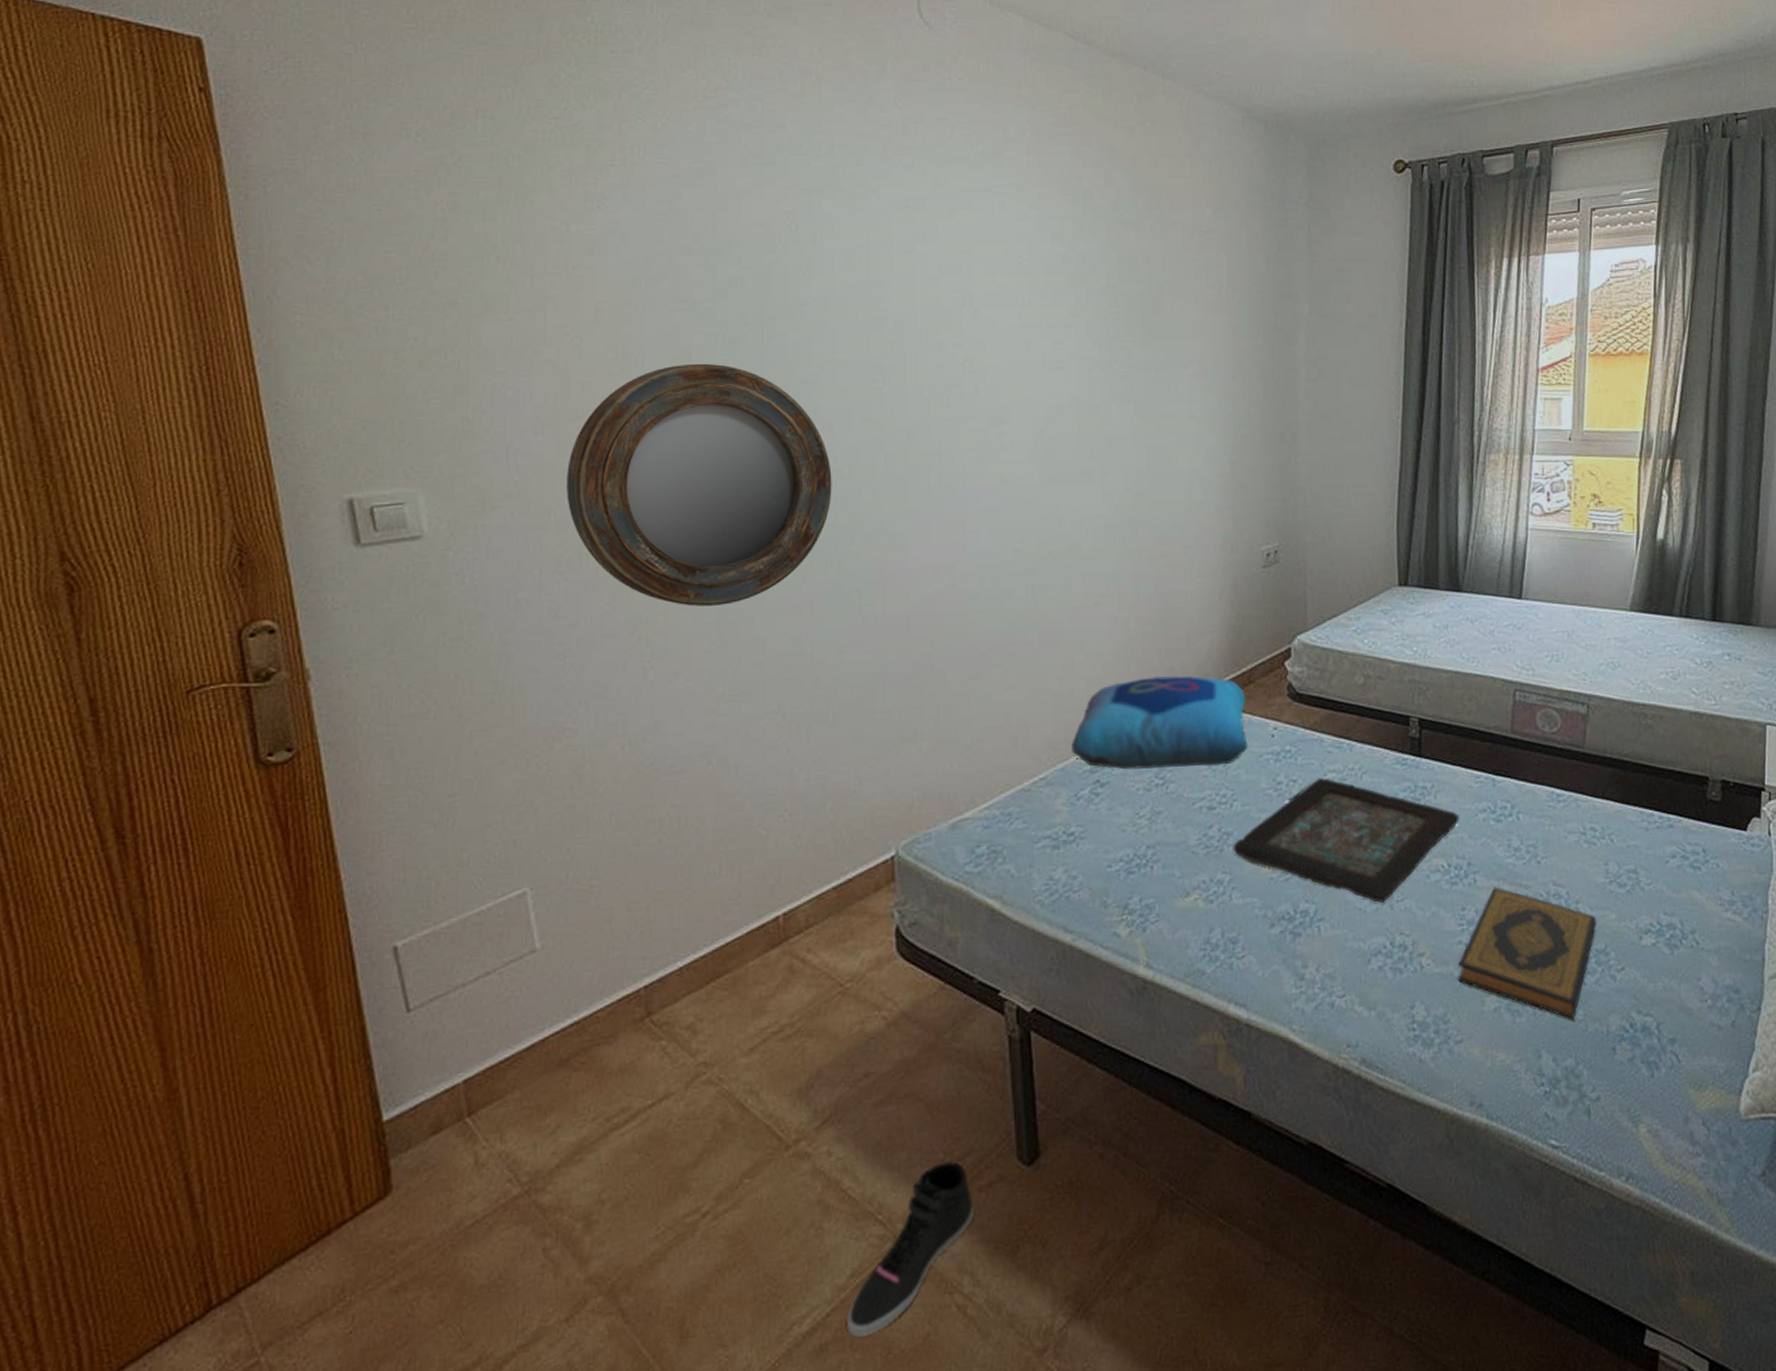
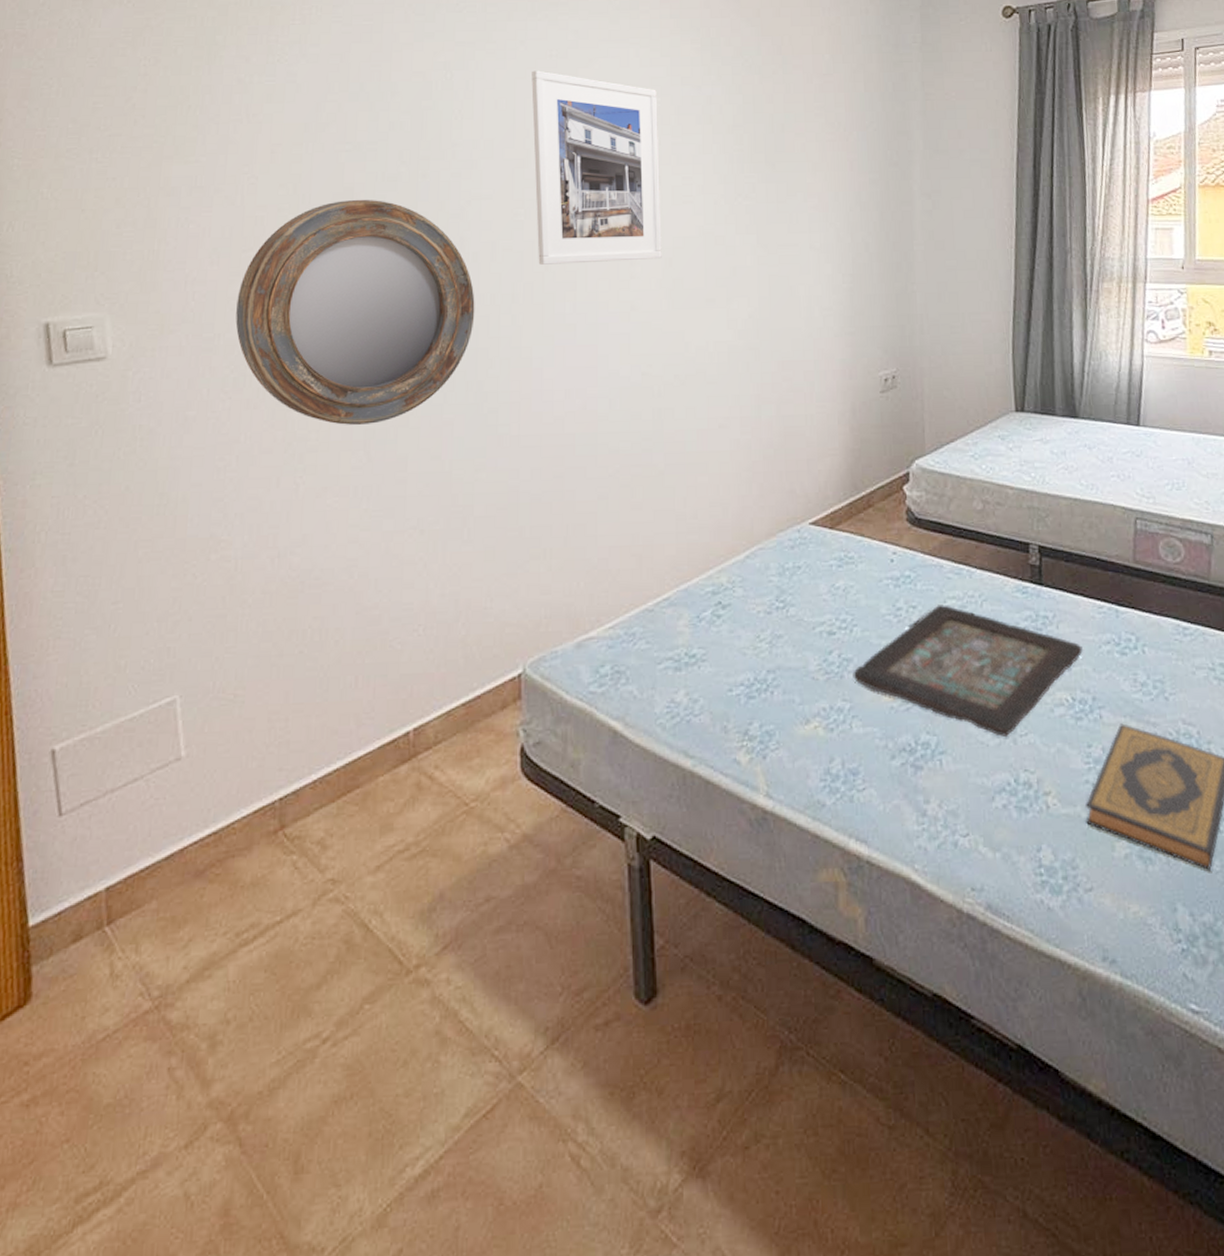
sneaker: present [847,1161,975,1338] -> none [460,996,591,1185]
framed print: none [886,222,1033,435] -> present [531,70,662,265]
cushion: present [1071,675,1248,770] -> none [694,498,868,592]

